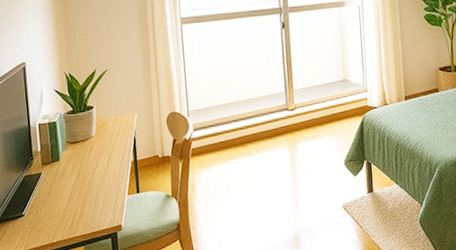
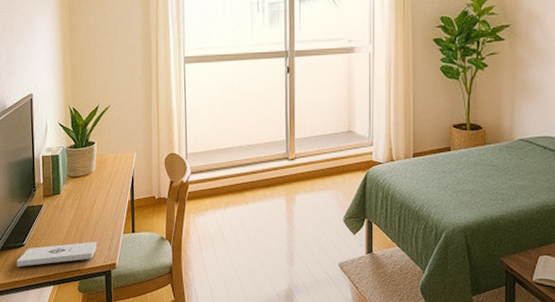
notepad: none [16,205,102,238] -> present [17,241,98,267]

